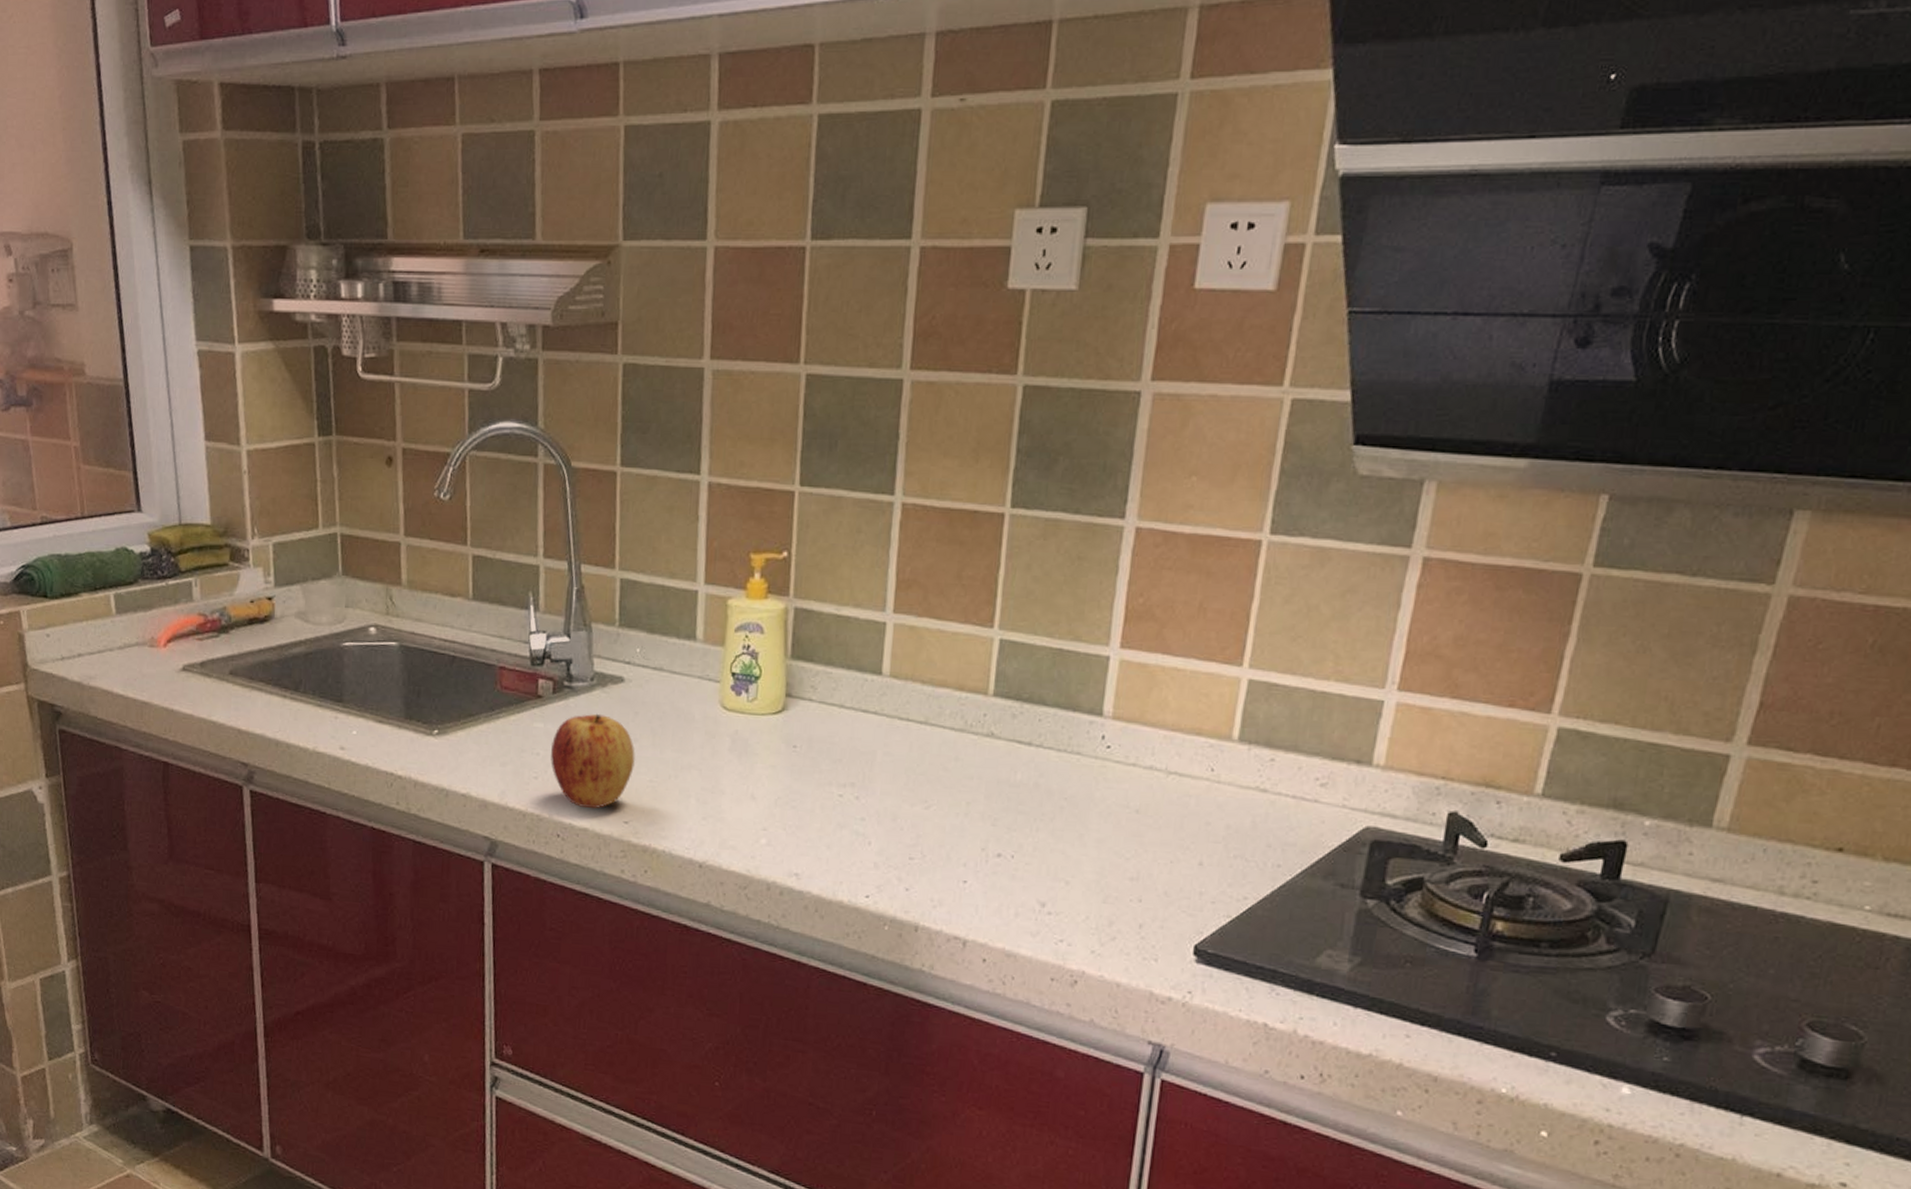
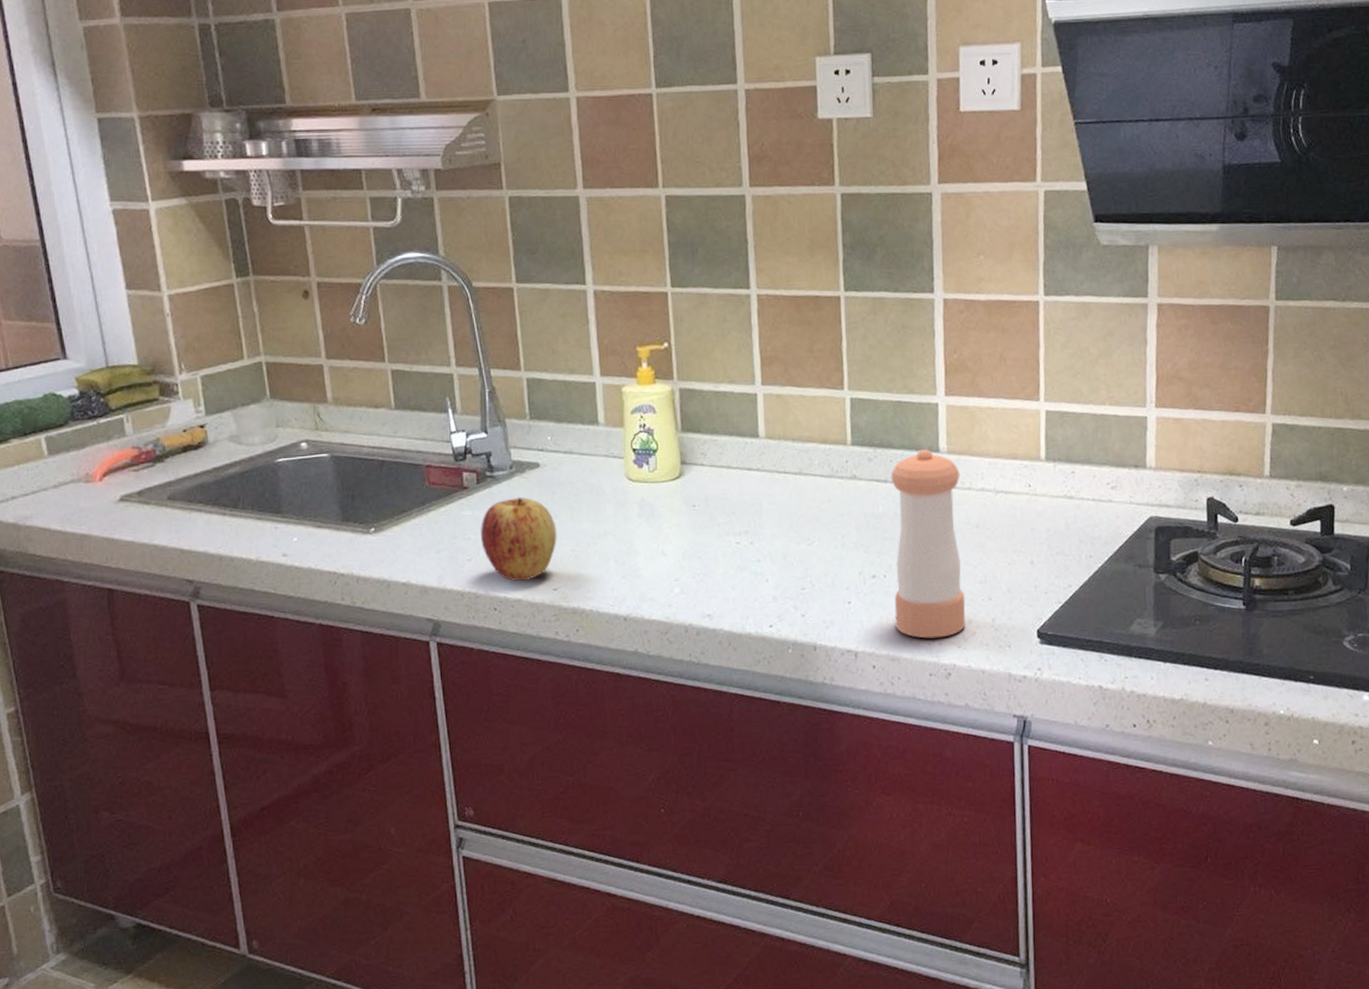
pepper shaker: none [1017,710,1125,938] -> present [891,449,965,639]

